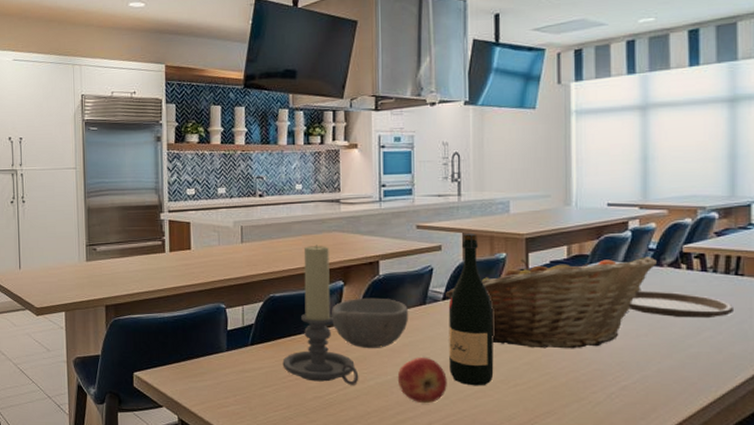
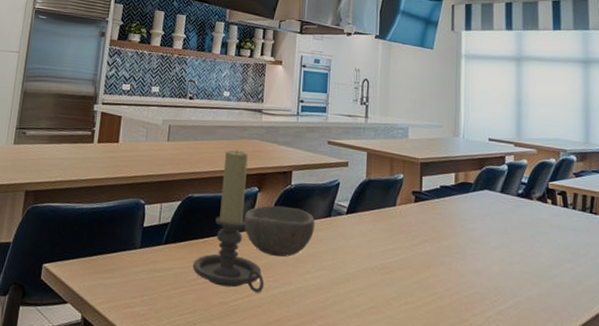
apple: present [397,358,447,404] -> none [300,269,345,317]
fruit basket: present [445,257,656,349] -> none [349,181,528,271]
wine bottle: present [448,233,494,386] -> none [348,152,390,302]
plate: present [628,291,733,319] -> none [504,220,589,251]

